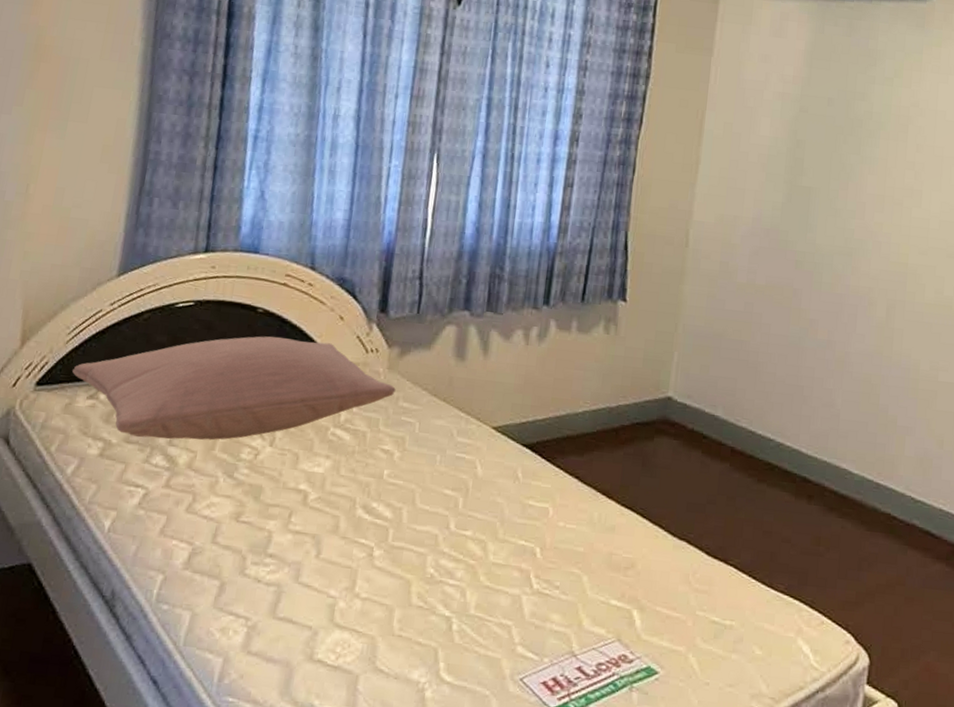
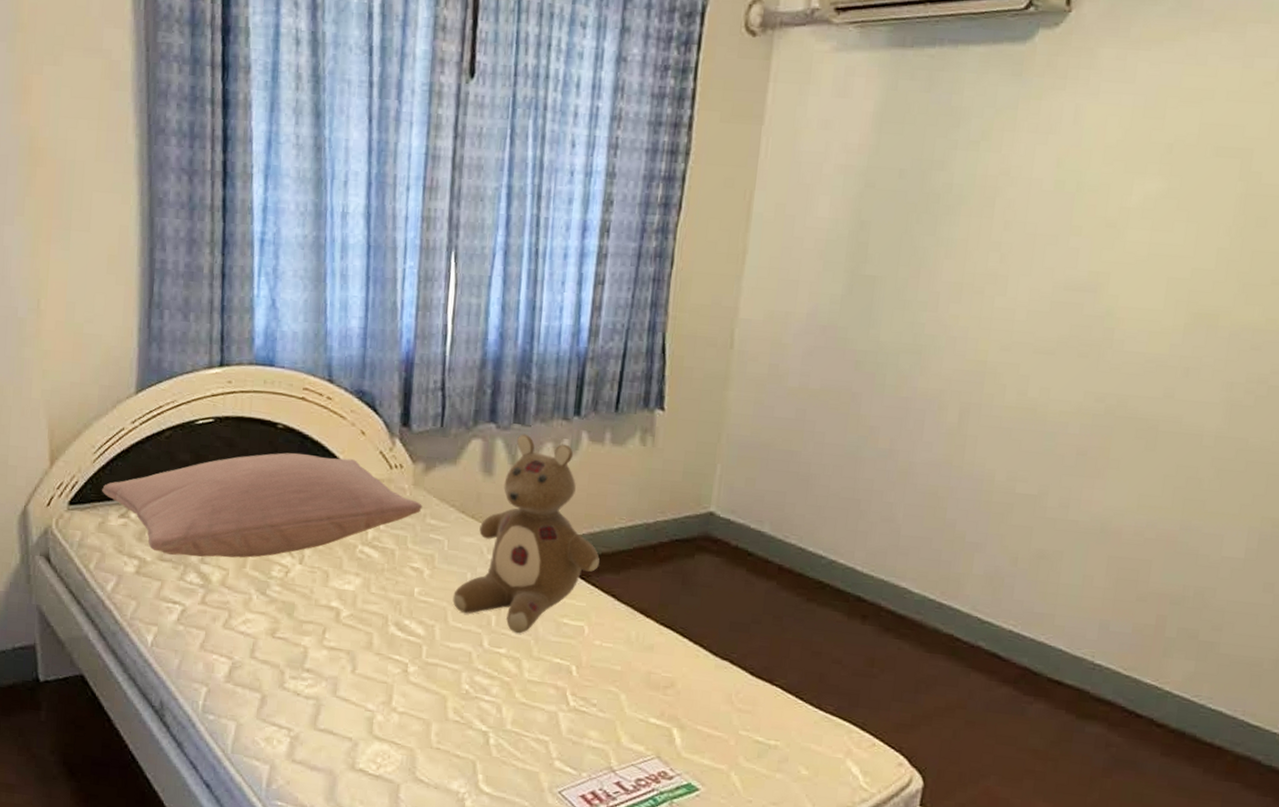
stuffed bear: none [421,321,565,516] -> present [453,434,600,634]

